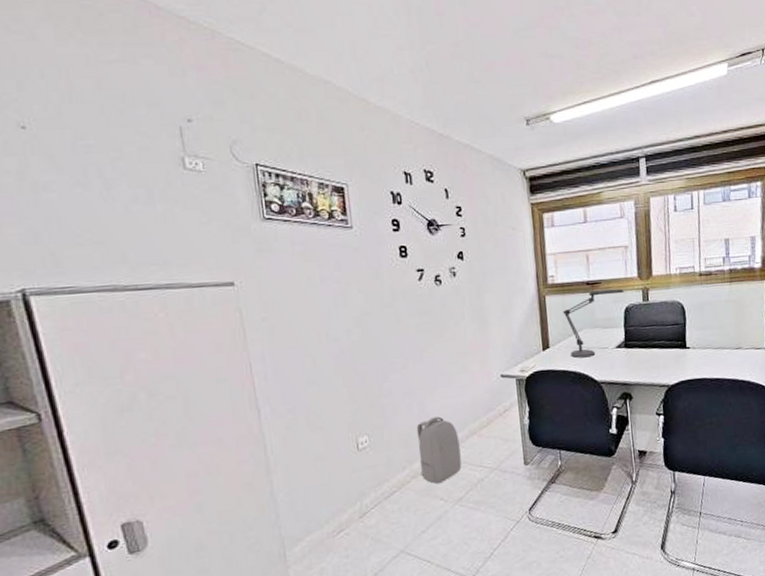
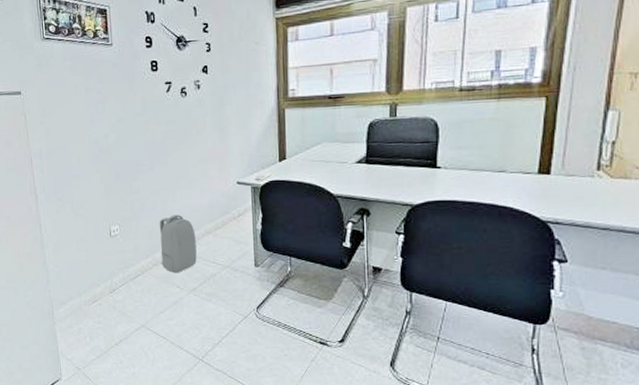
desk lamp: present [563,289,624,358] -> none [302,103,369,171]

